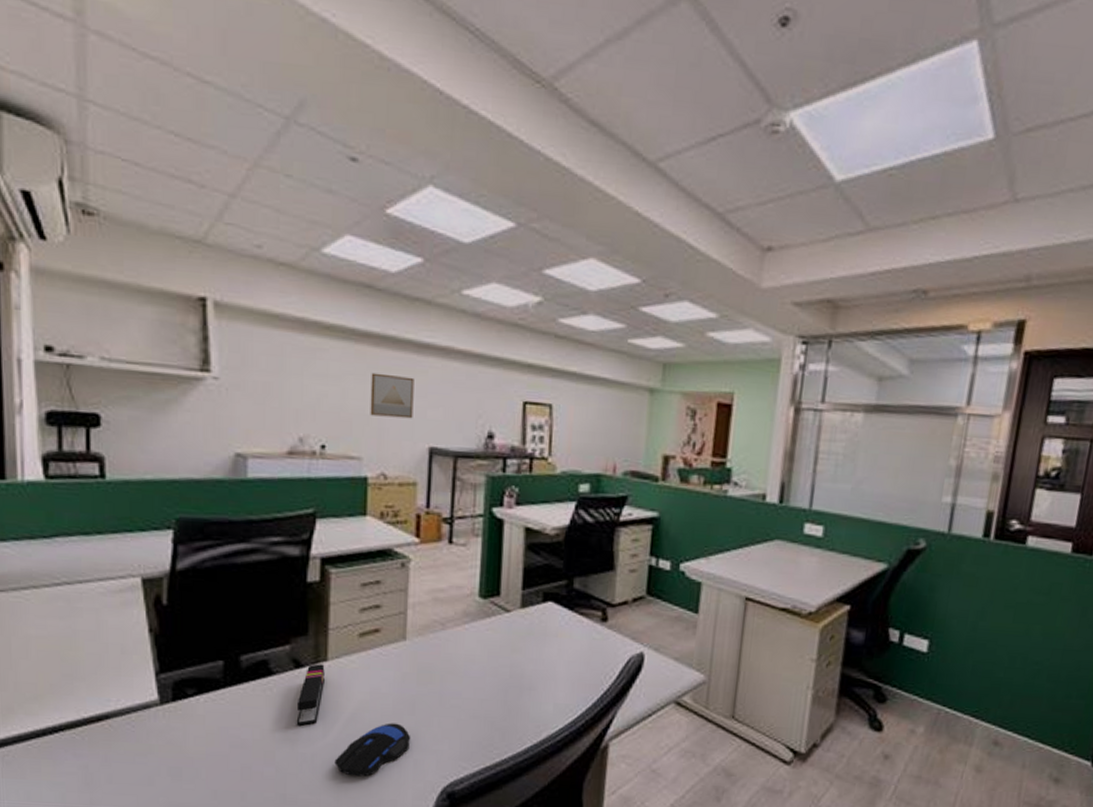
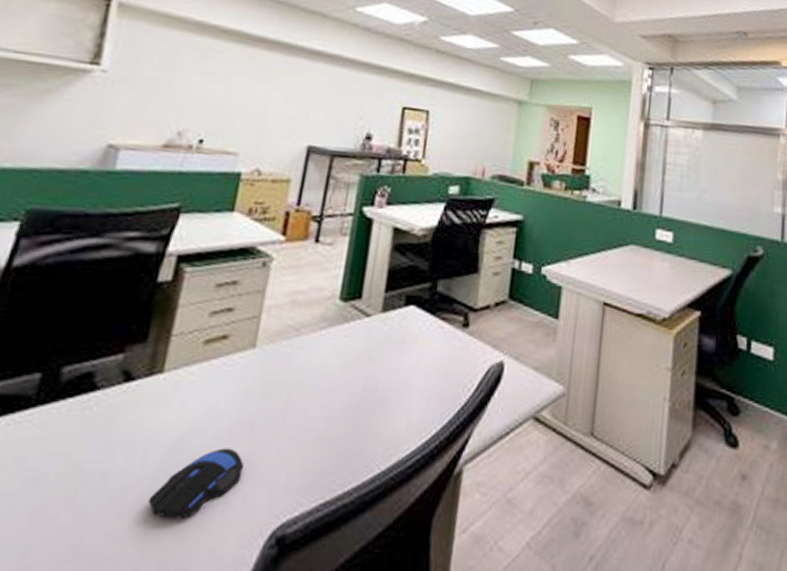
stapler: present [296,664,326,727] -> none [111,376,159,455]
wall art: present [370,372,414,419] -> none [253,74,302,118]

